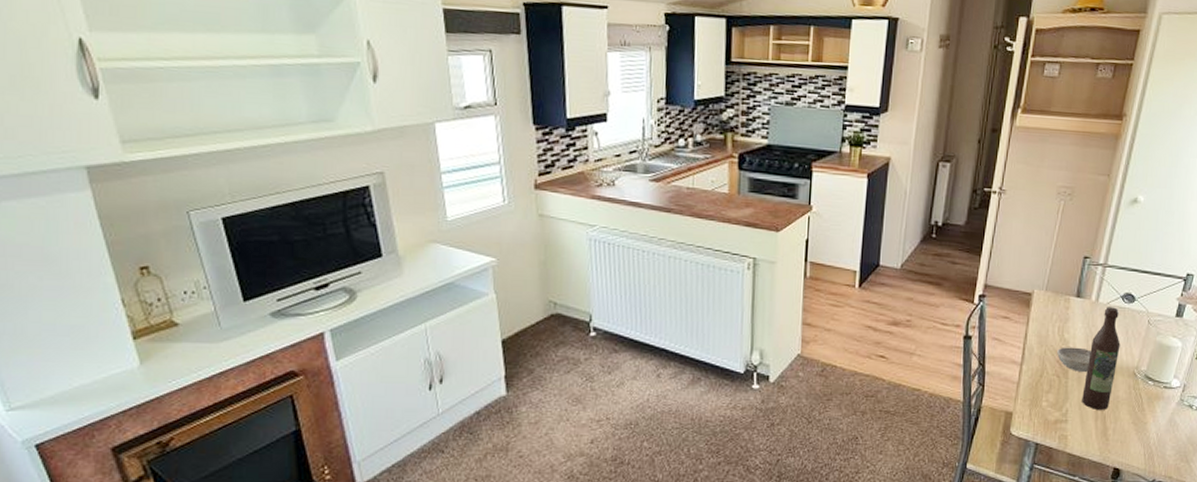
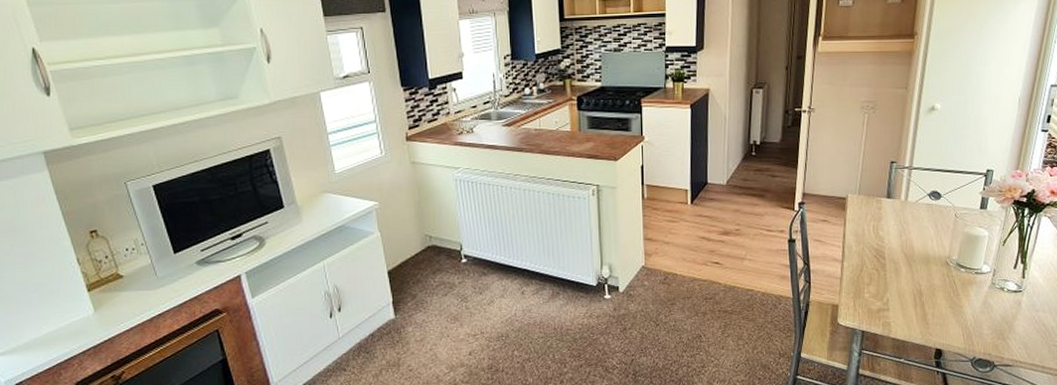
bowl: present [1057,347,1091,372] -> none [874,243,905,264]
wine bottle: present [1082,307,1121,410] -> none [900,204,932,297]

